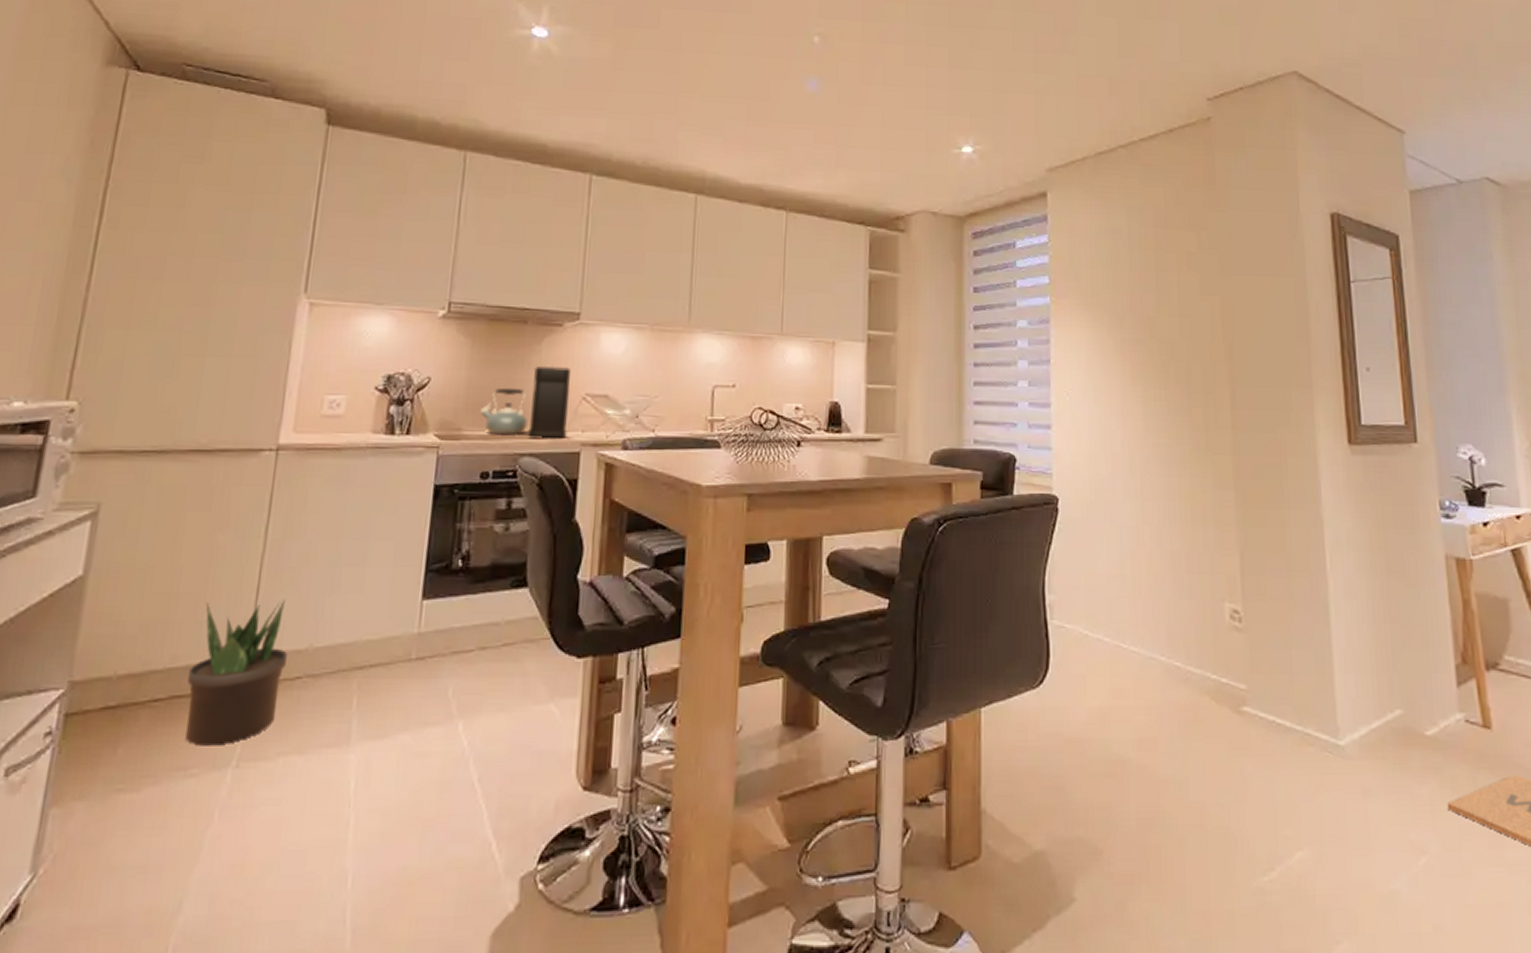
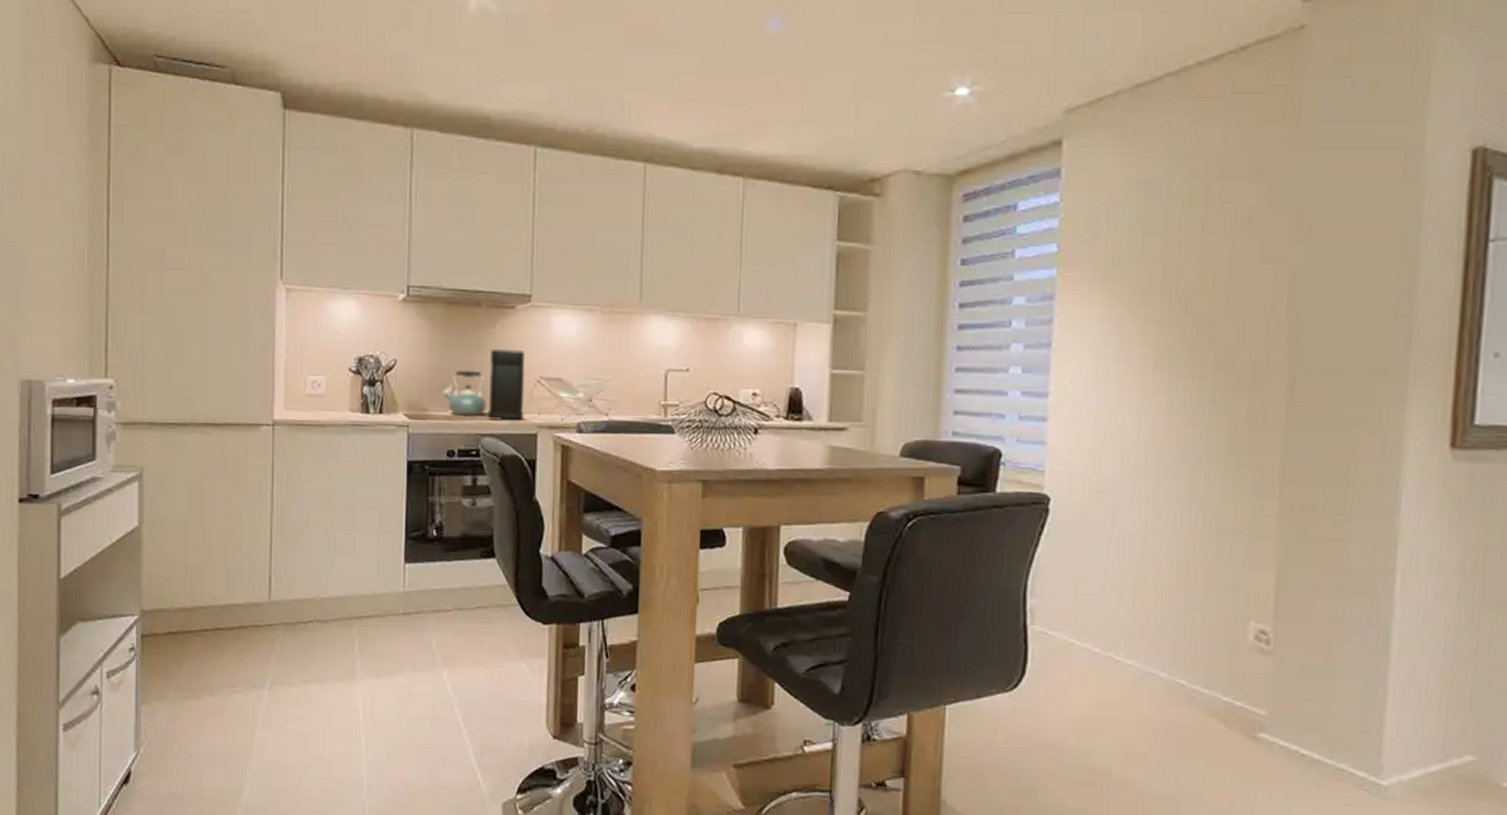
planter: present [185,600,287,746] -> none [225,554,299,671]

